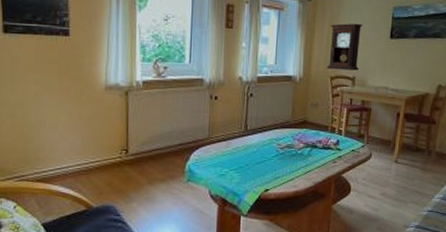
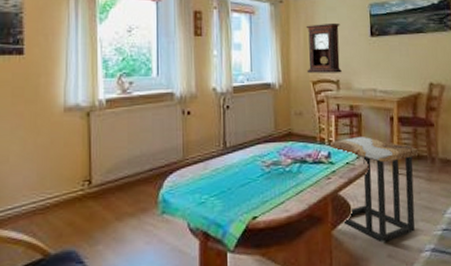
side table: none [340,129,418,219] -> present [330,137,419,244]

